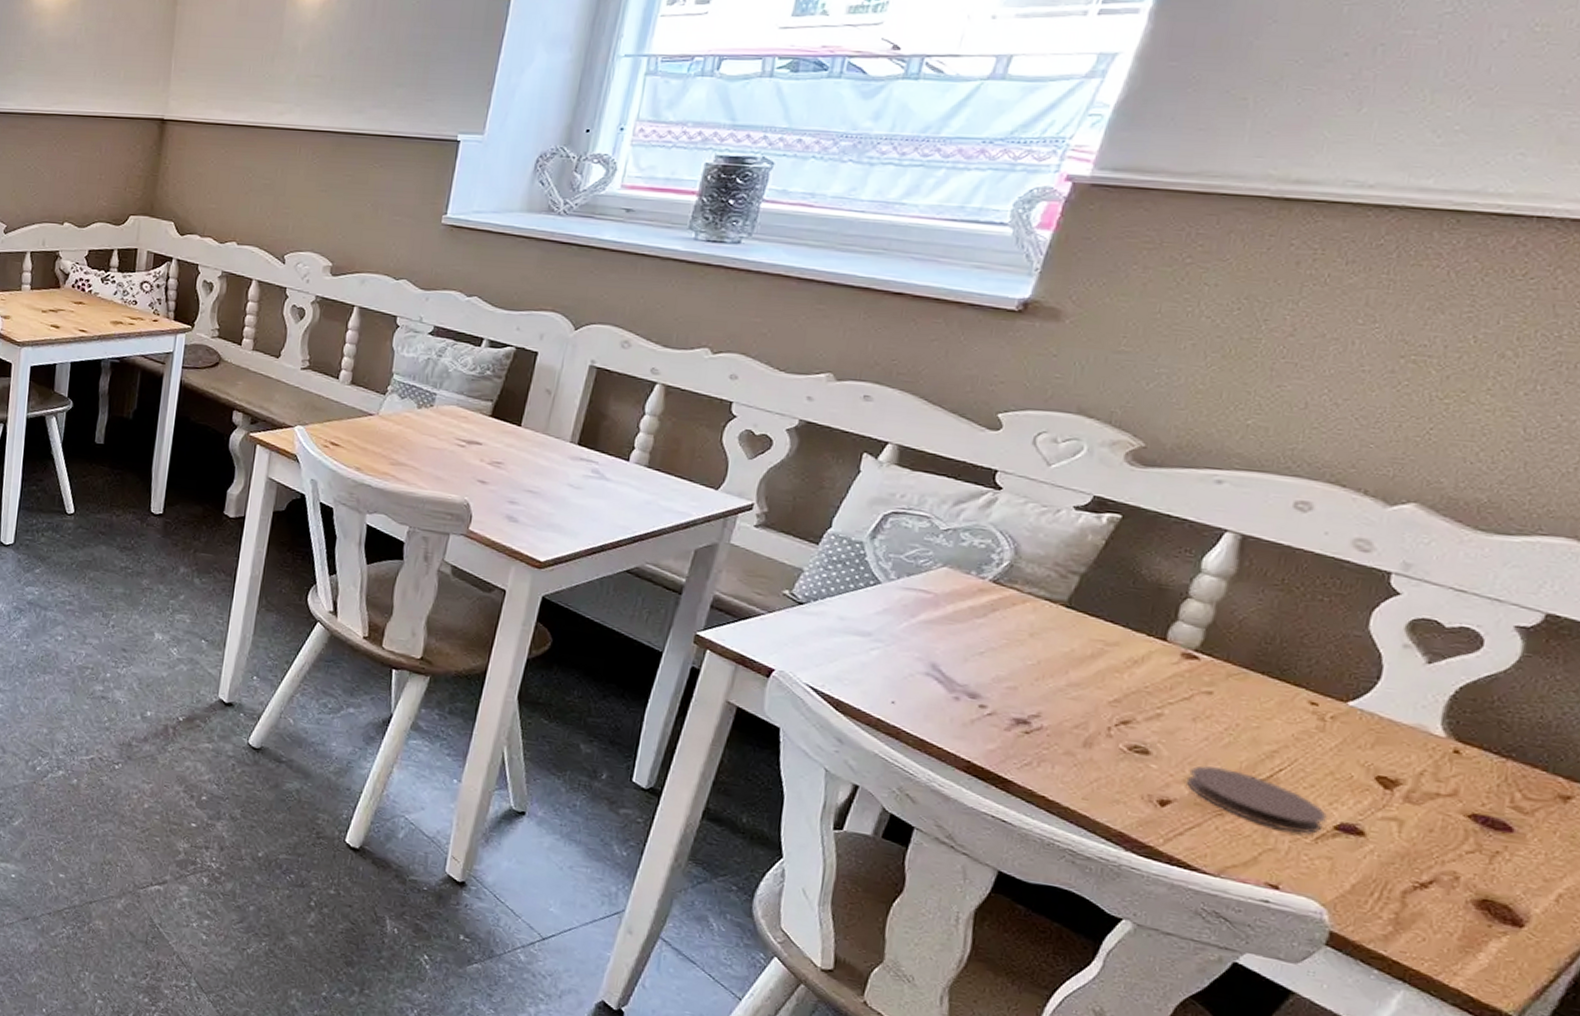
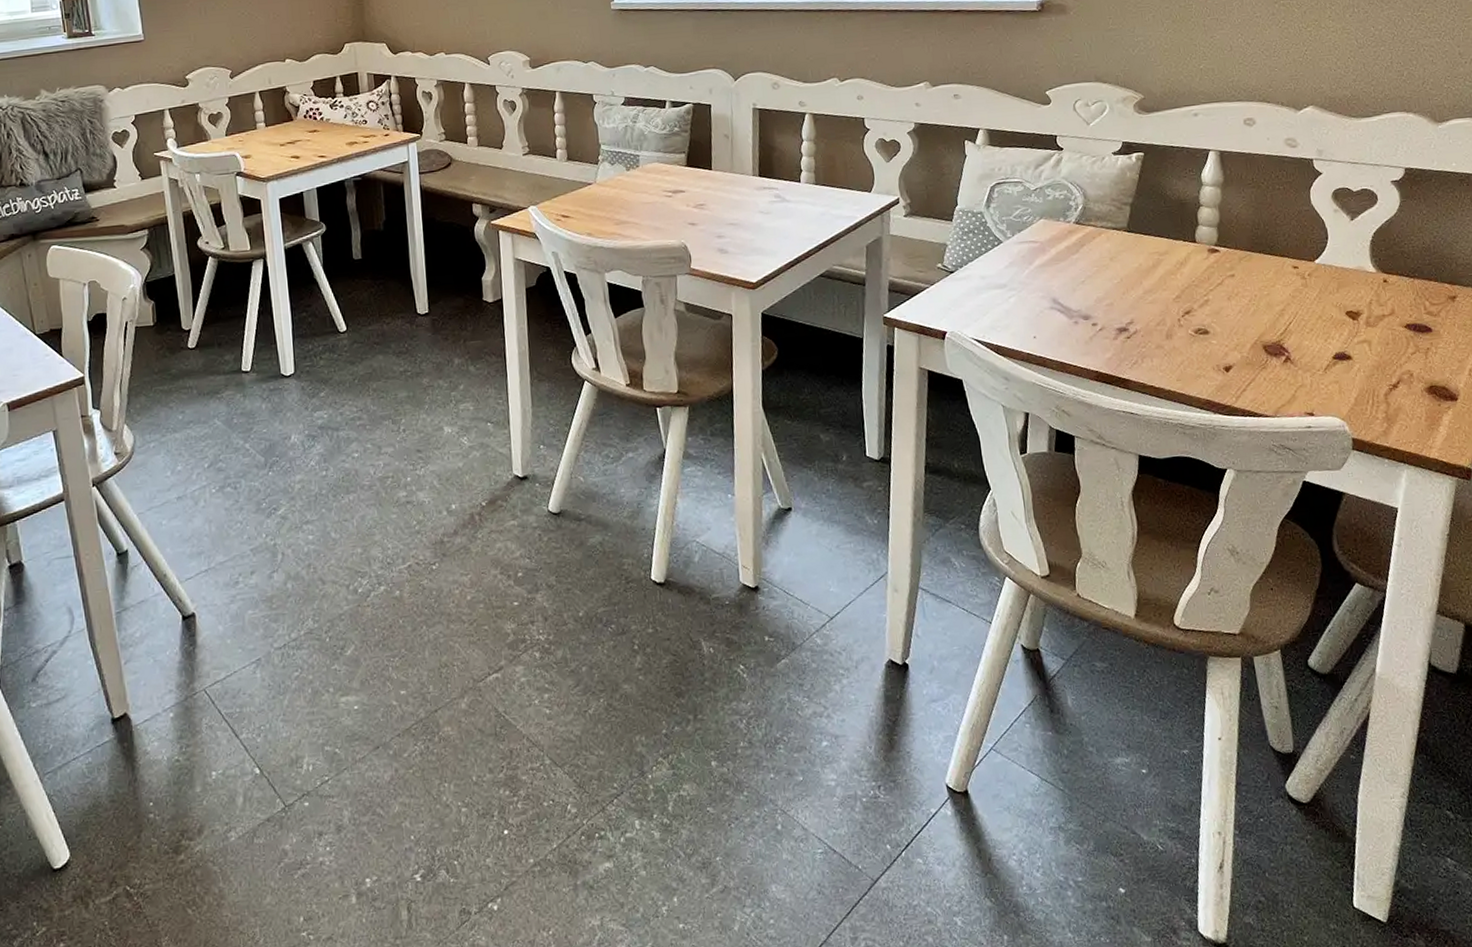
coaster: present [1186,766,1327,833] -> none [1236,330,1327,369]

